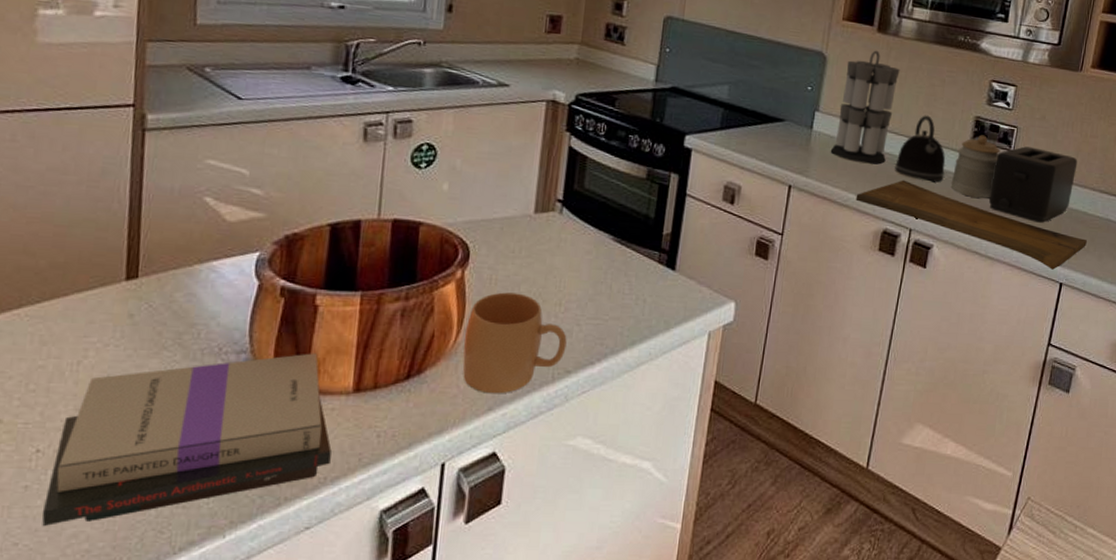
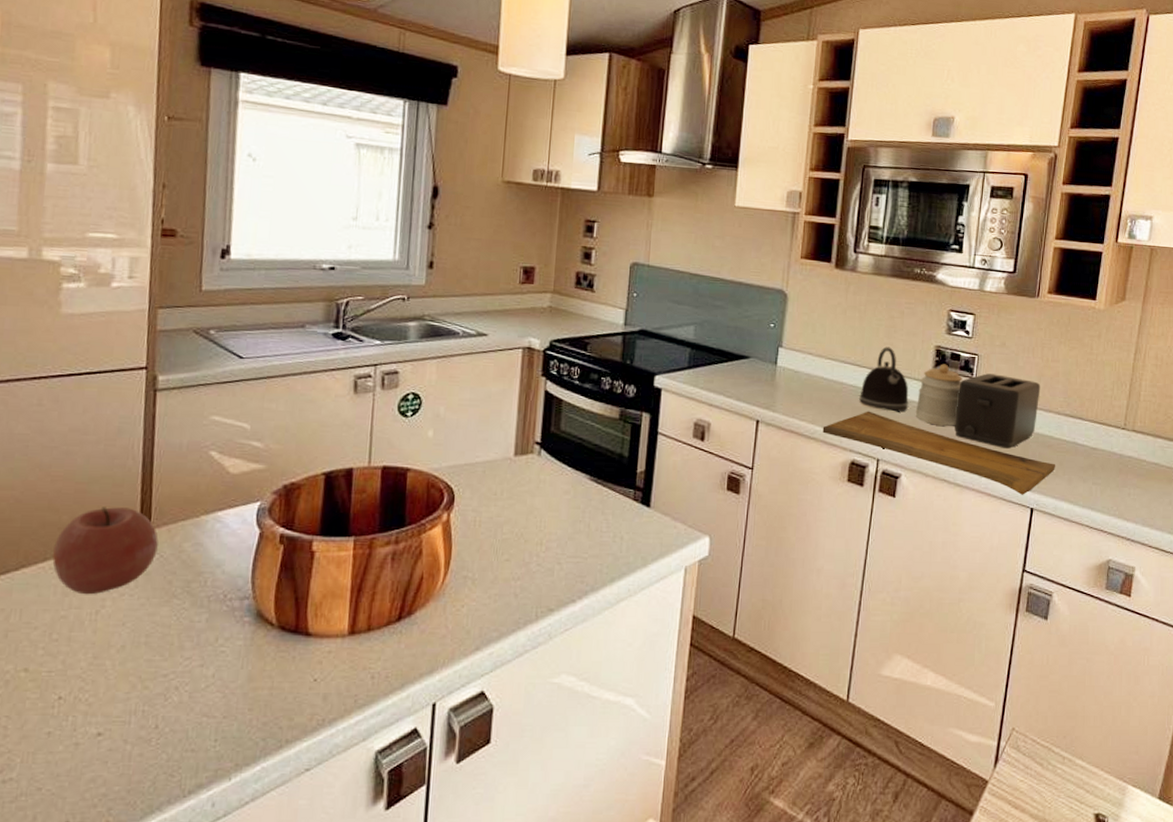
fruit: none [29,252,147,345] -> present [52,507,159,595]
books: present [42,353,332,527] -> none [63,597,329,772]
mug: present [463,292,567,394] -> none [450,533,549,634]
spice rack: present [830,50,900,164] -> none [795,286,859,397]

